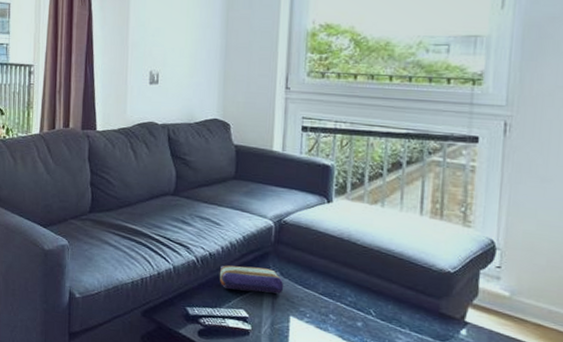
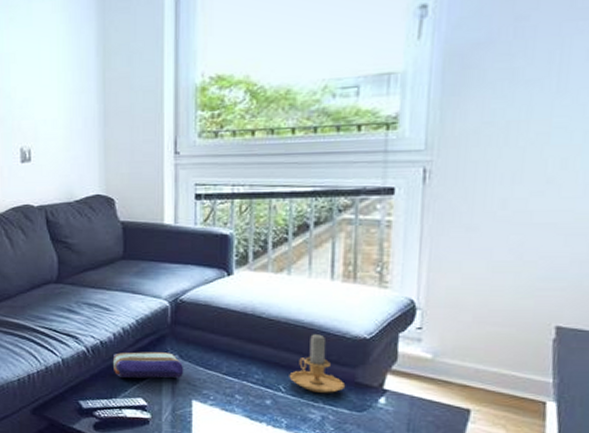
candle: none [379,263,431,321] -> present [289,333,346,393]

